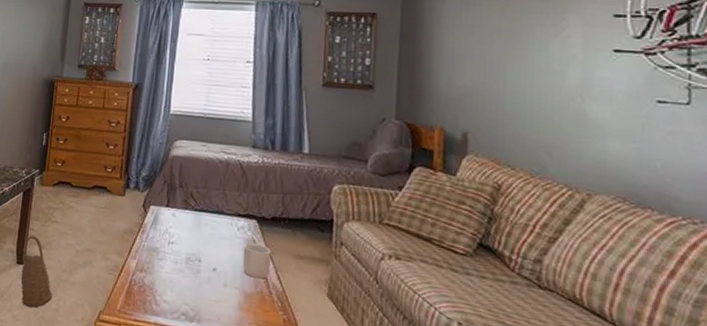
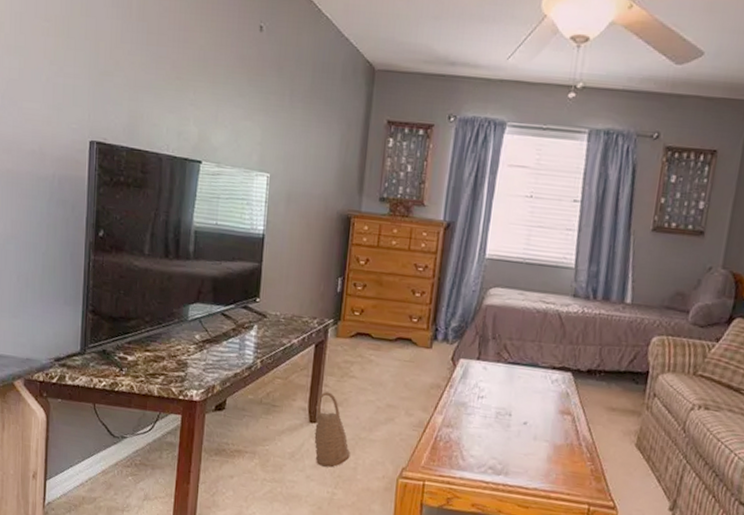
mug: present [243,243,271,279] -> none [554,396,584,432]

